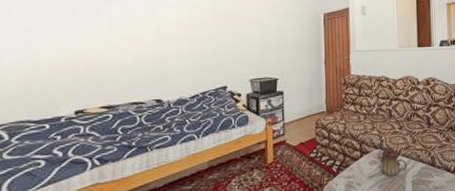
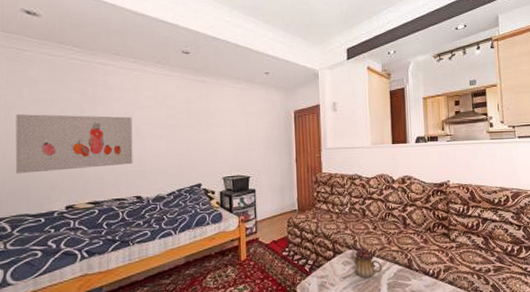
wall art: none [16,11,153,76] -> present [16,114,133,174]

